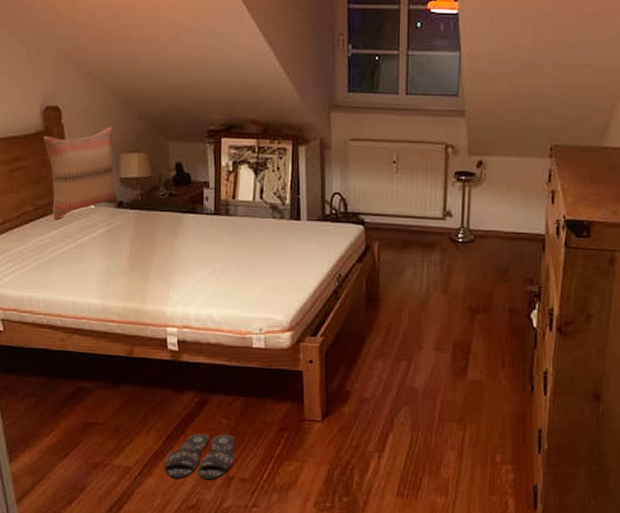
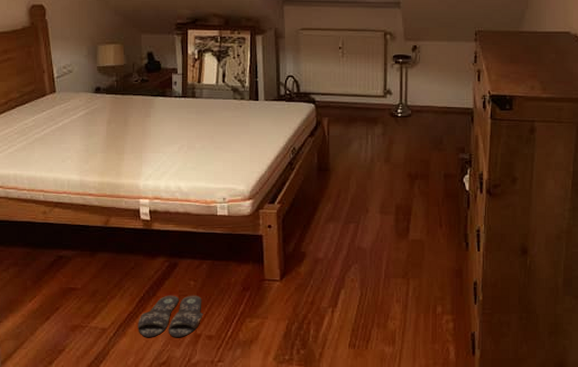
pillow: present [44,127,119,219] -> none [29,22,97,104]

